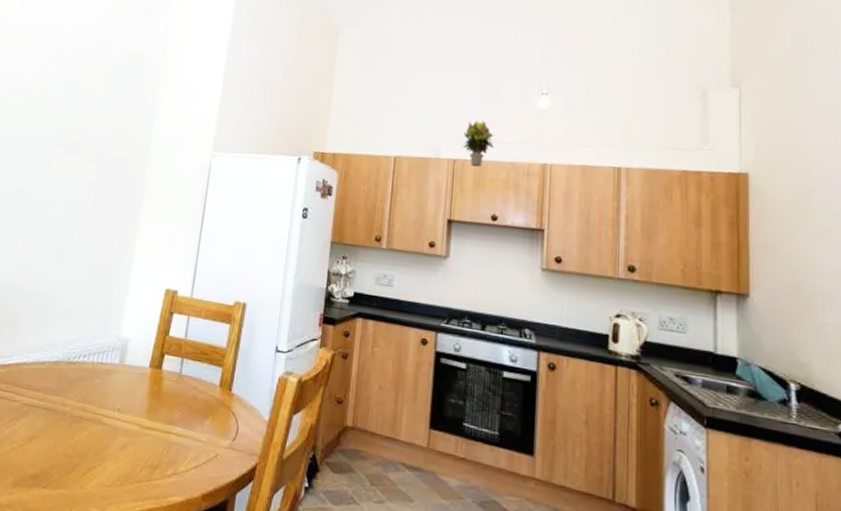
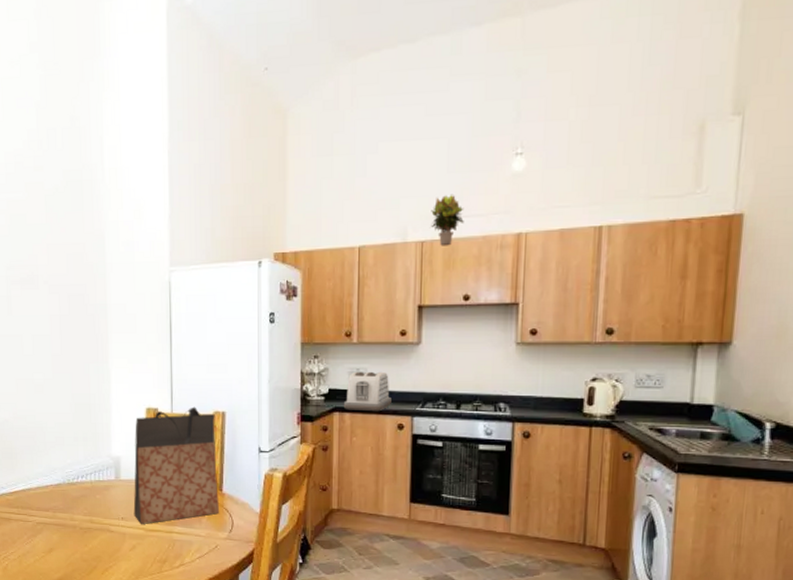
bag: none [131,293,236,420] -> present [133,406,220,524]
toaster: none [367,277,417,323] -> present [343,371,391,412]

